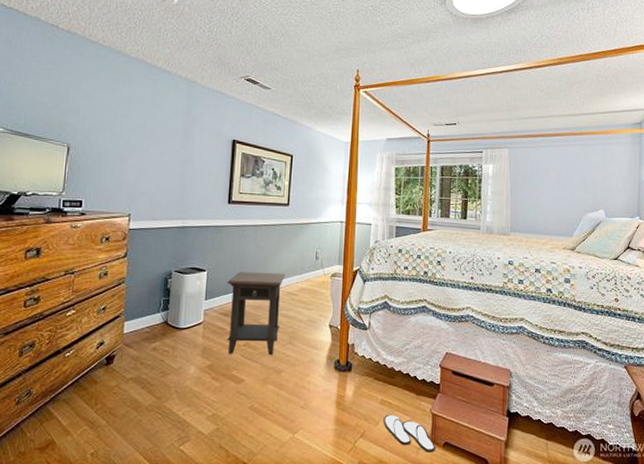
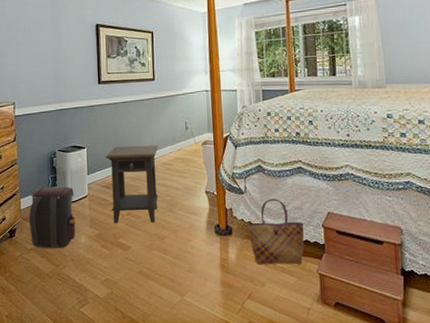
satchel: none [131,310,188,380] -> present [29,186,76,249]
tote bag: none [367,335,423,403] -> present [247,198,305,265]
slippers: present [383,414,436,453] -> none [269,275,327,313]

